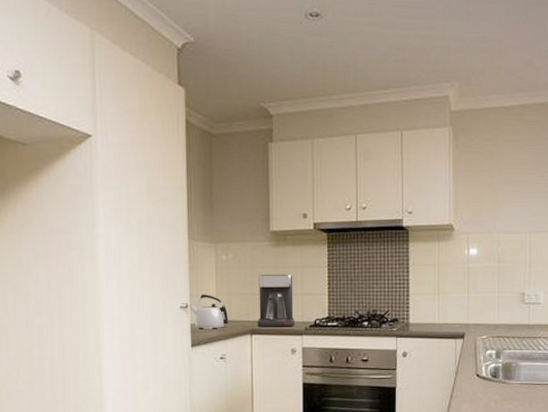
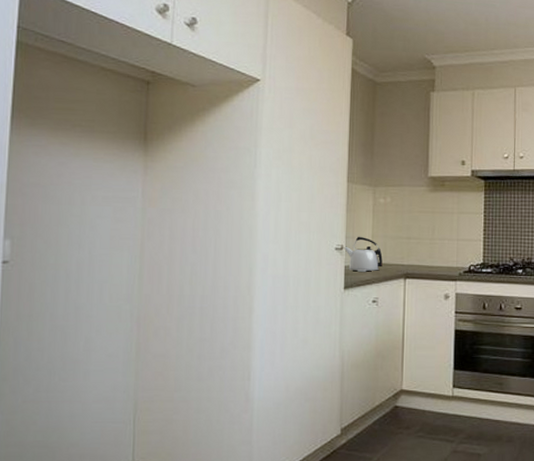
coffee maker: present [257,275,295,327] -> none [411,219,449,272]

